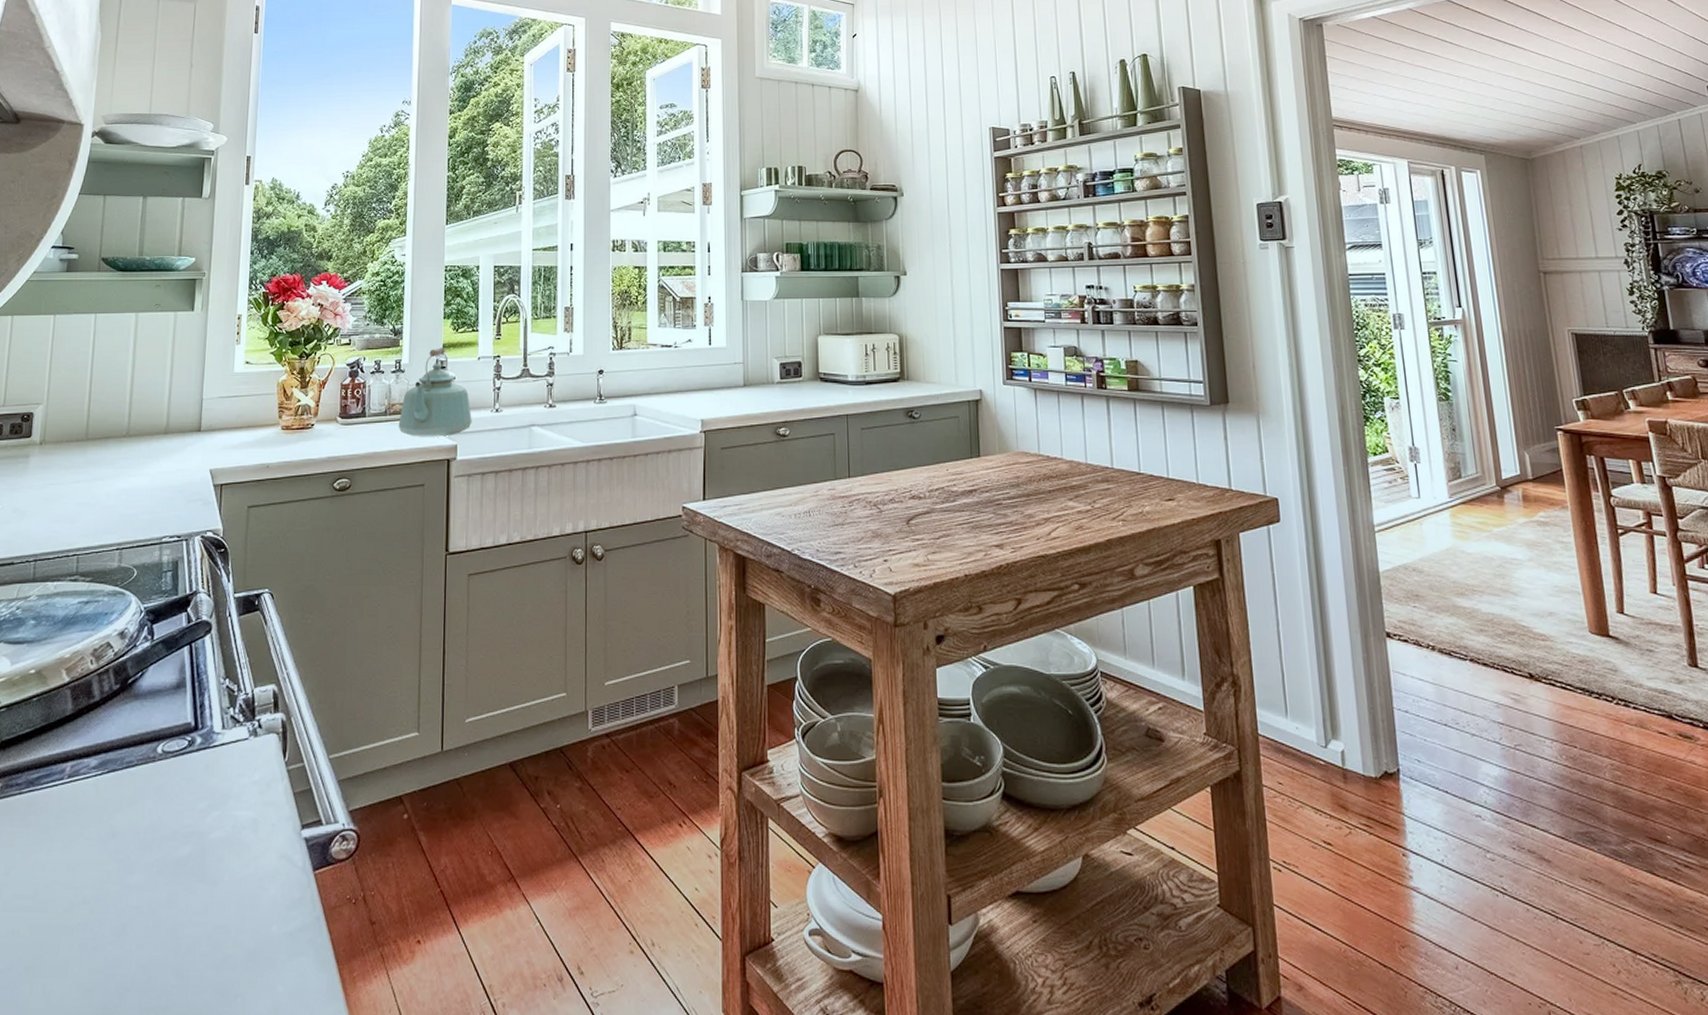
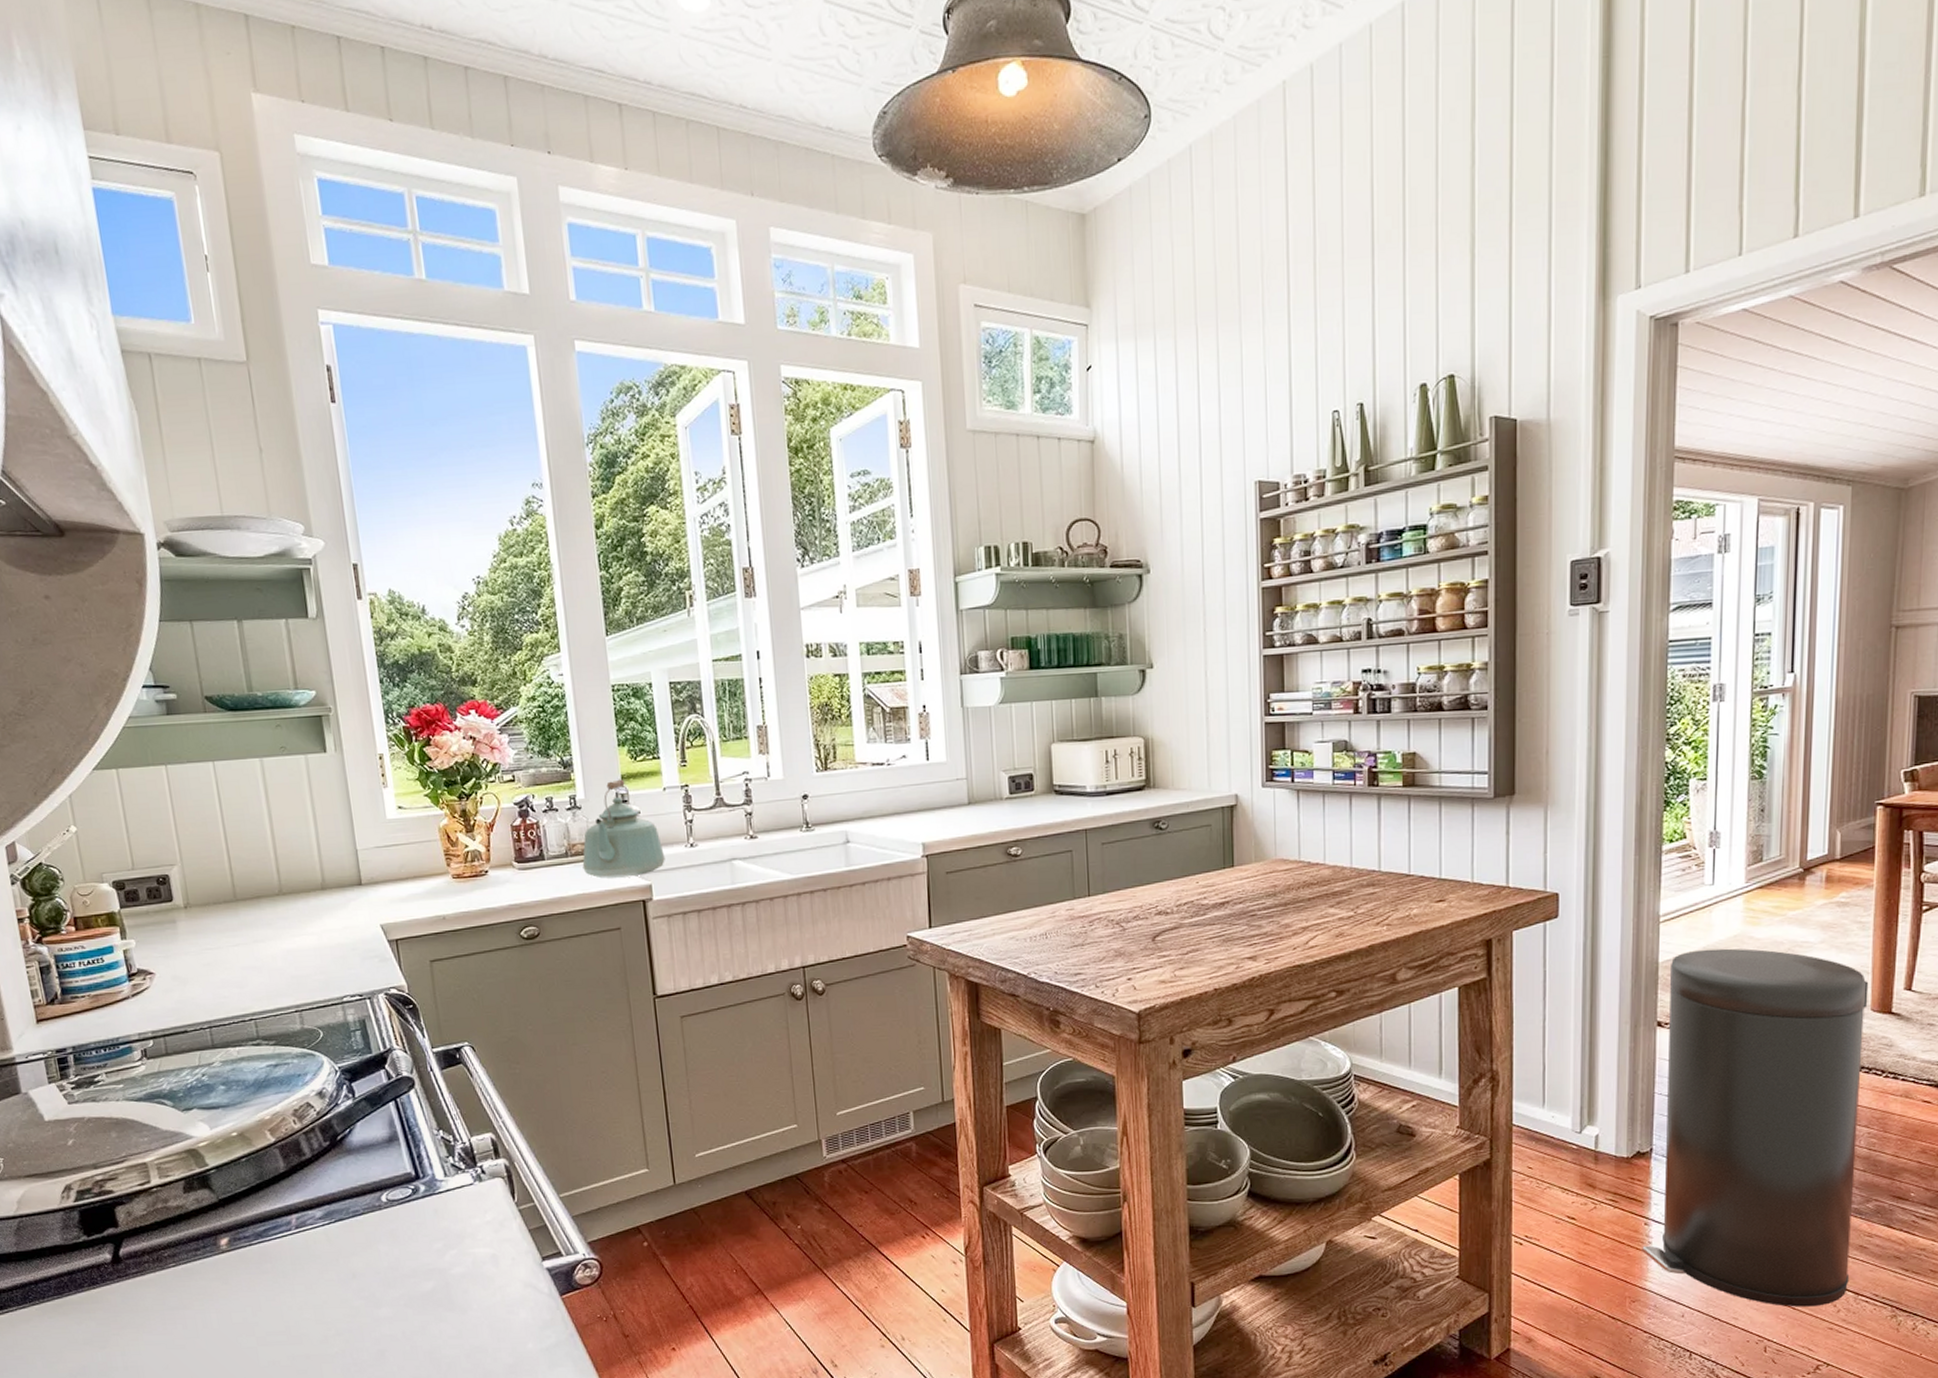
pedal bin: none [1391,561,1624,965] -> present [1642,948,1869,1307]

